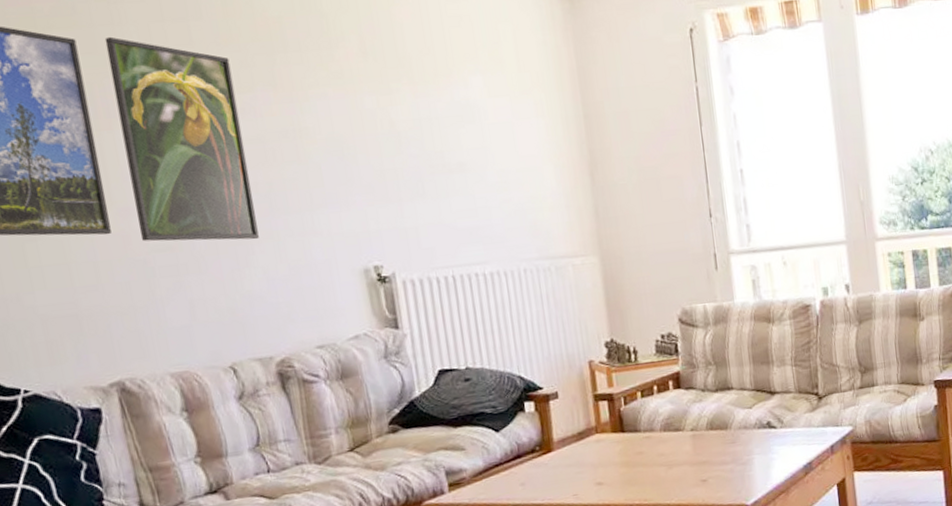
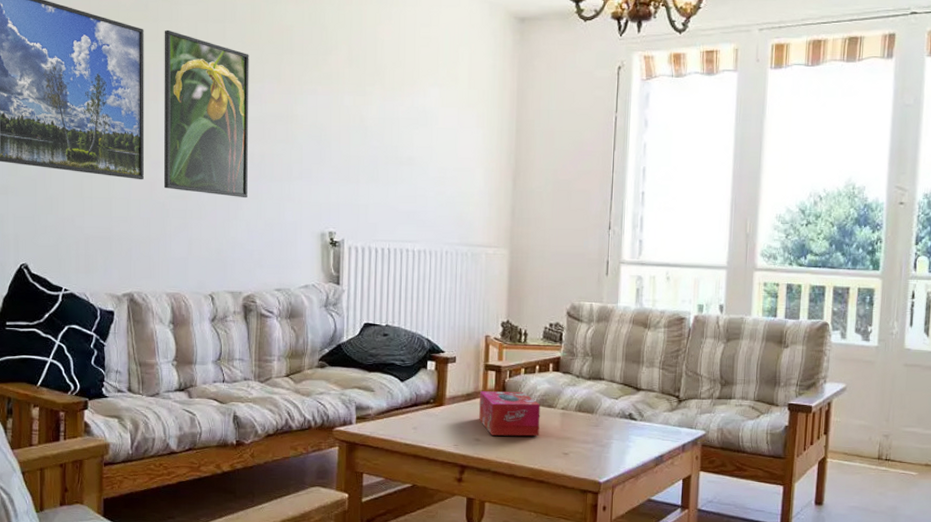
tissue box: none [593,418,671,476] -> present [479,391,540,436]

